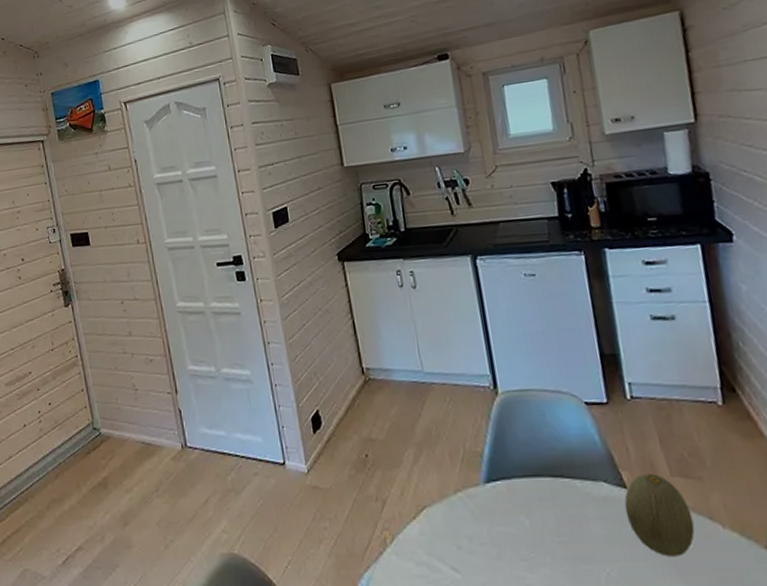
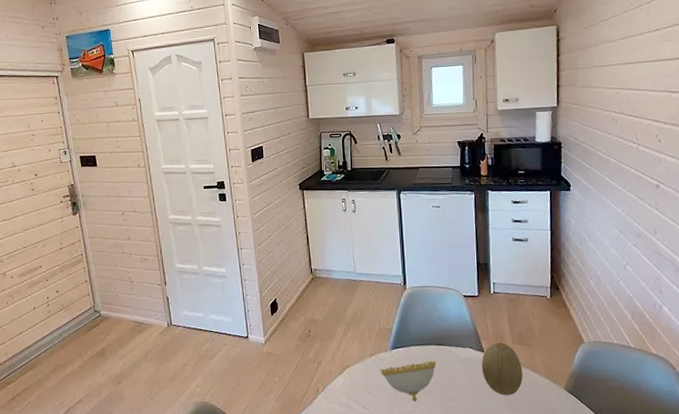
decorative bowl: none [471,500,555,562] -> present [380,360,437,402]

